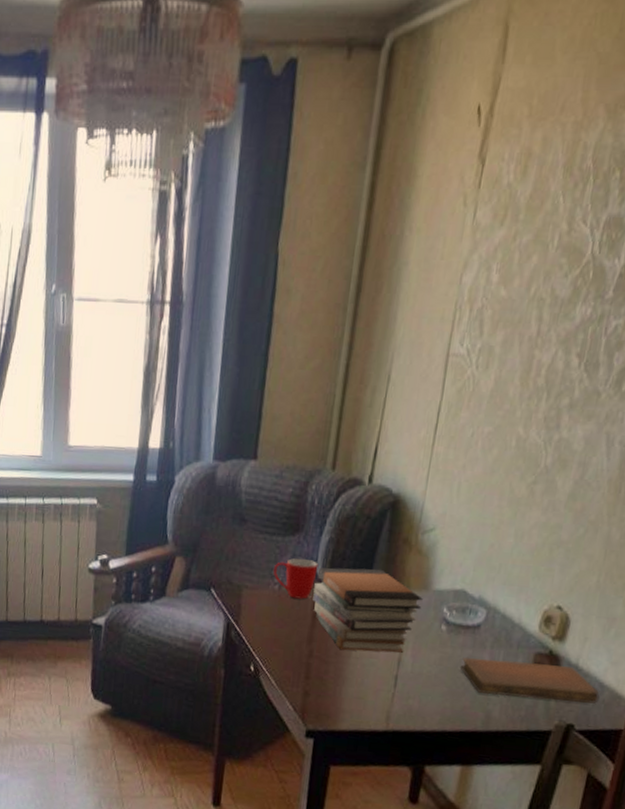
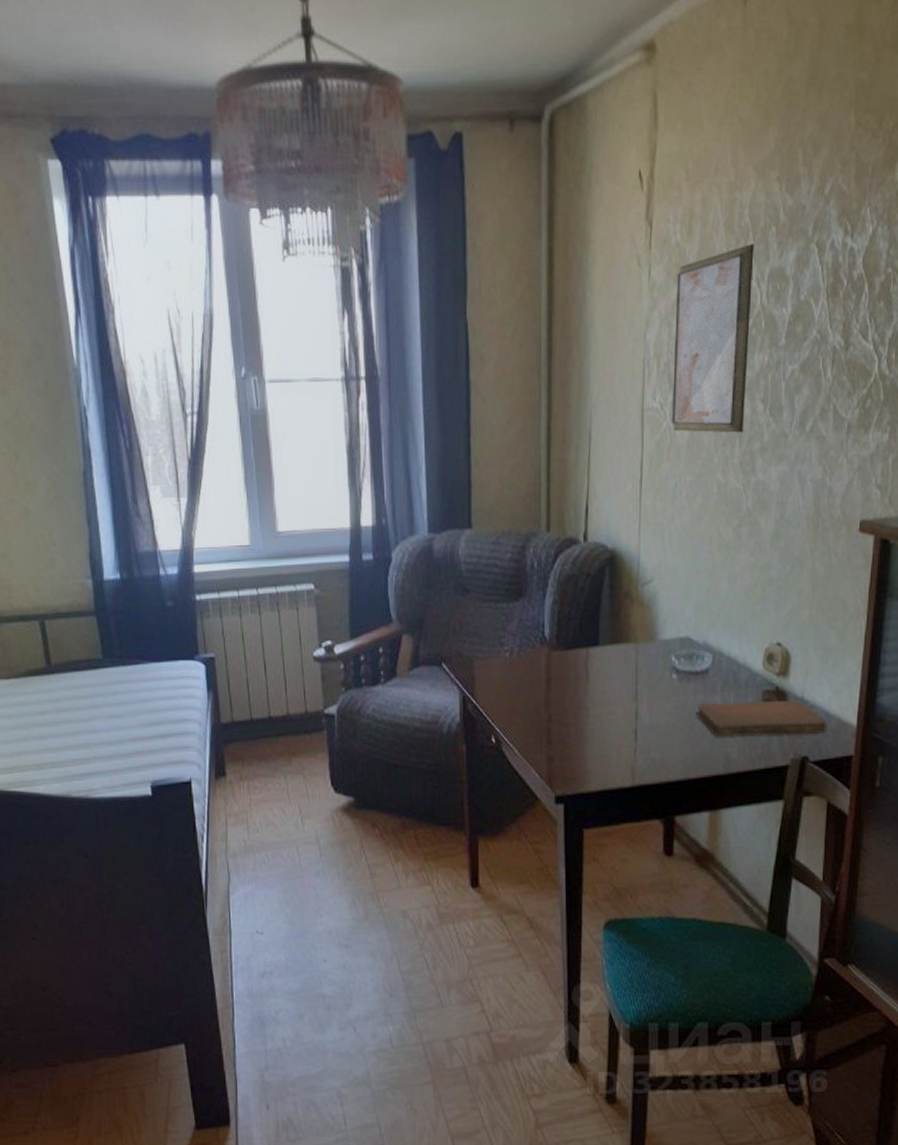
mug: present [273,558,319,599] -> none [502,624,546,664]
book stack: present [313,567,423,653] -> none [545,625,651,711]
wall art: none [476,188,594,387] -> present [671,244,754,433]

